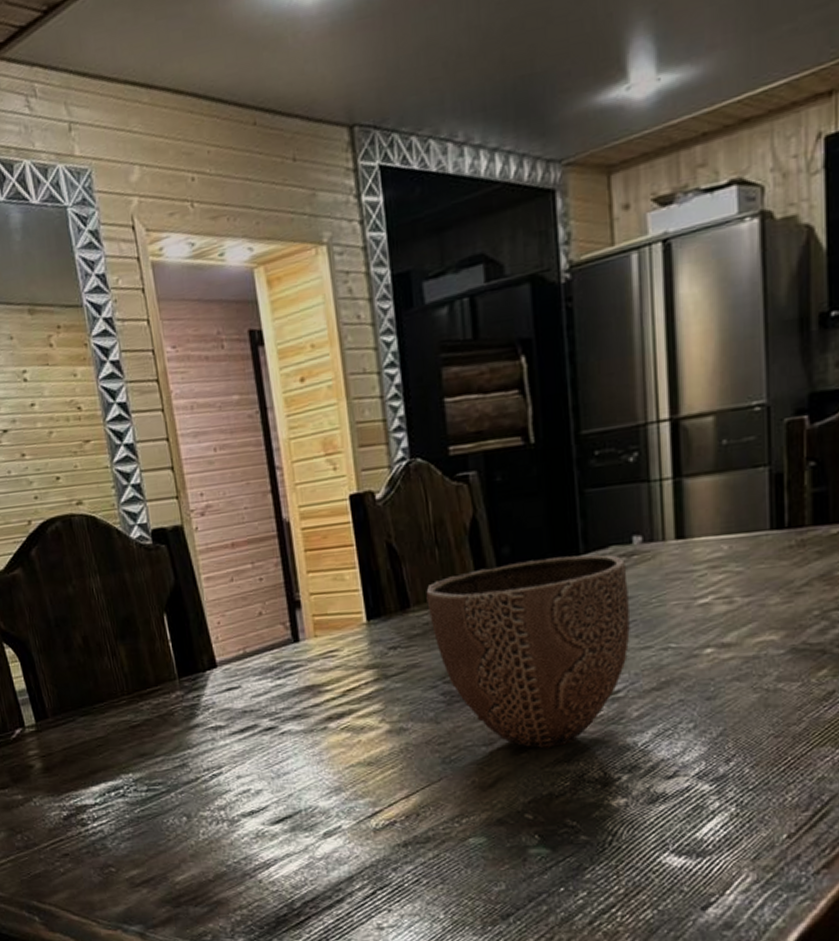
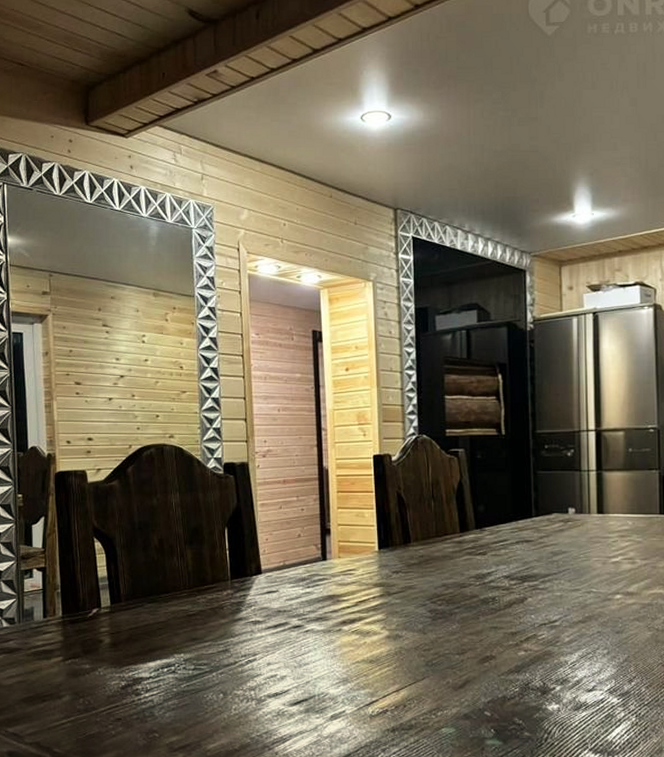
decorative bowl: present [426,553,630,749] -> none [423,517,565,661]

